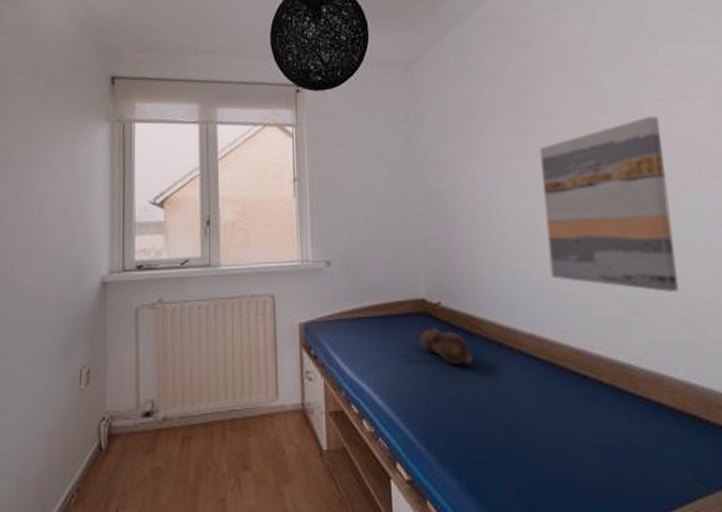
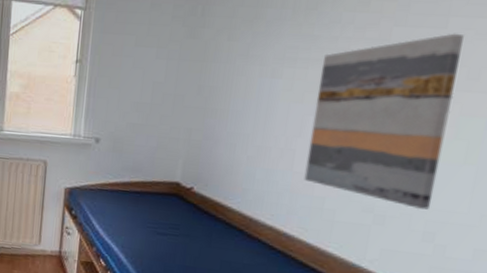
teddy bear: present [417,327,474,365] -> none [166,208,214,244]

